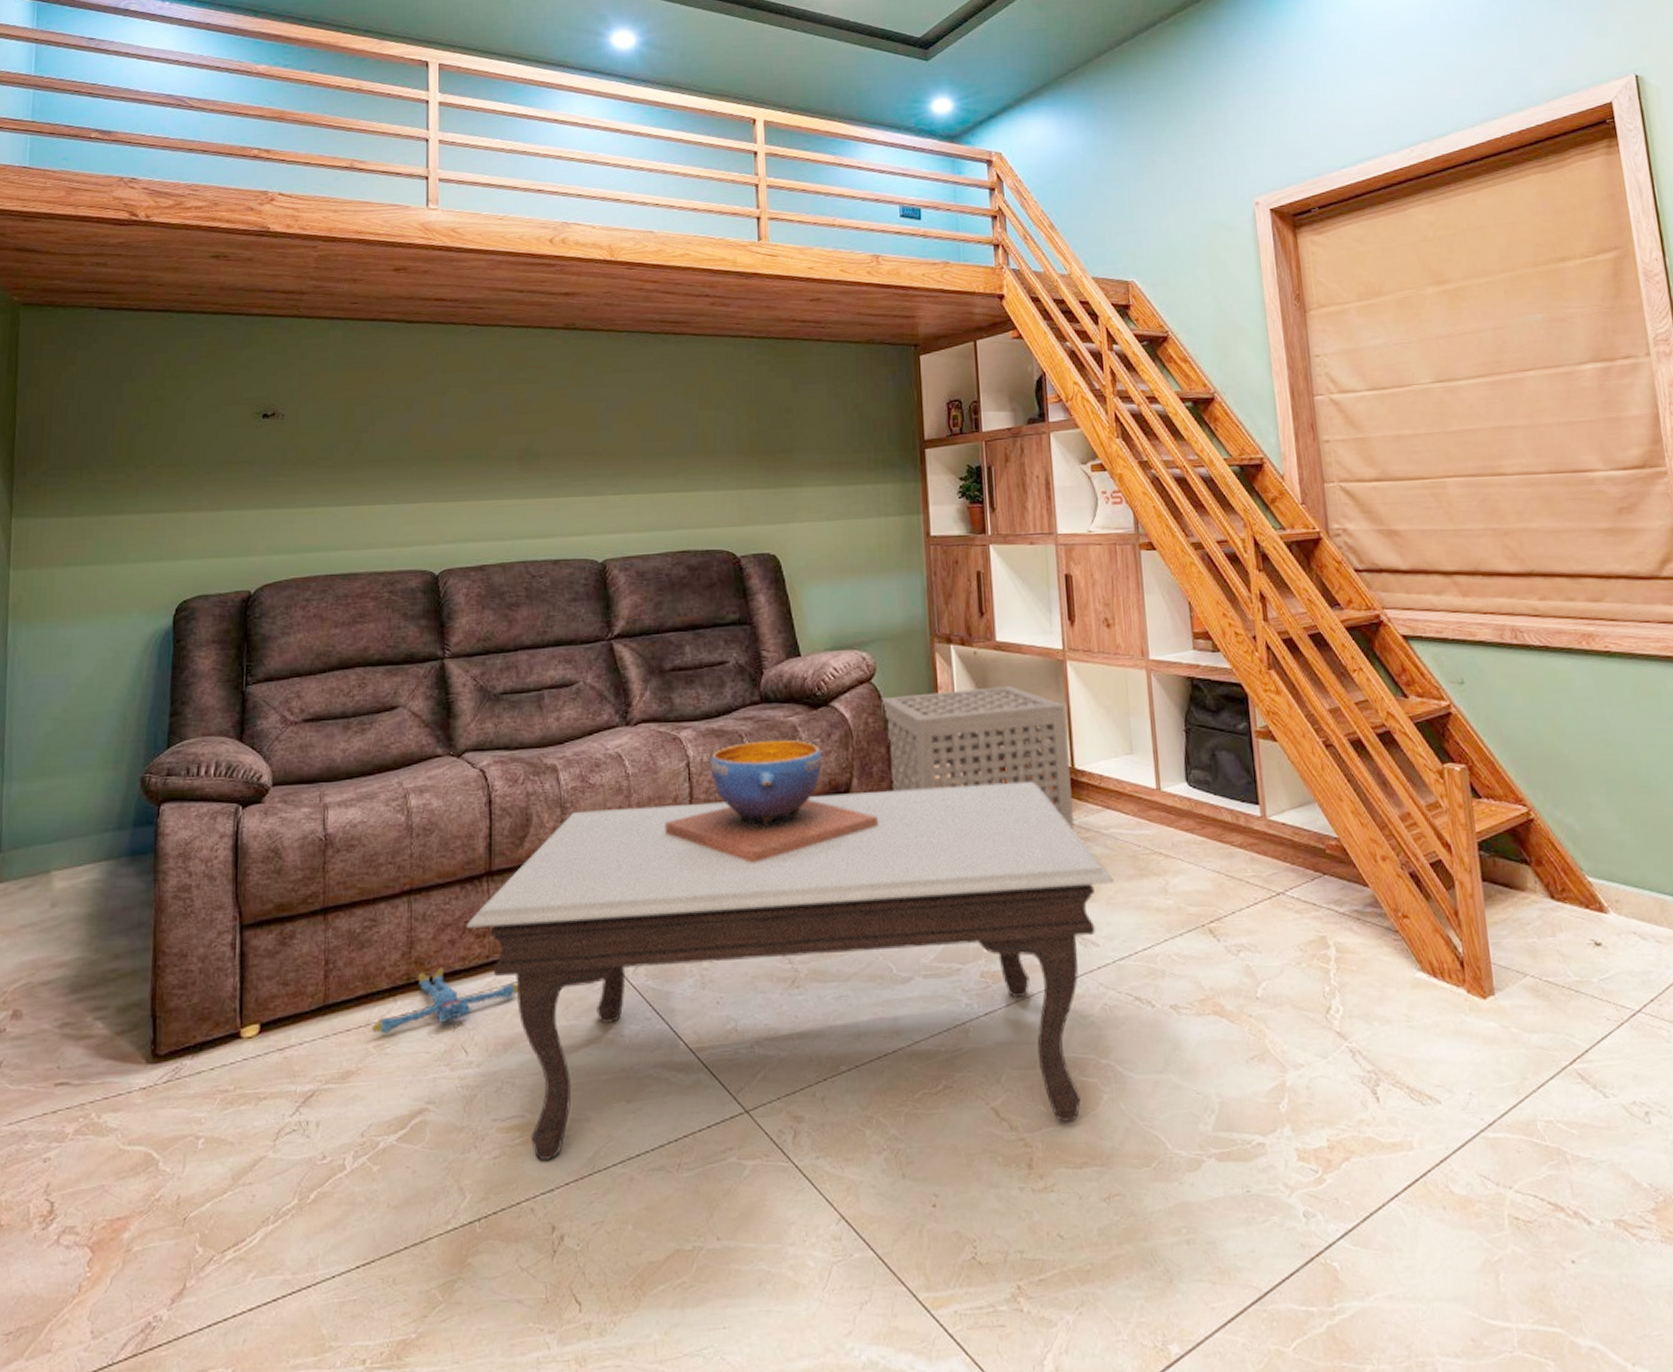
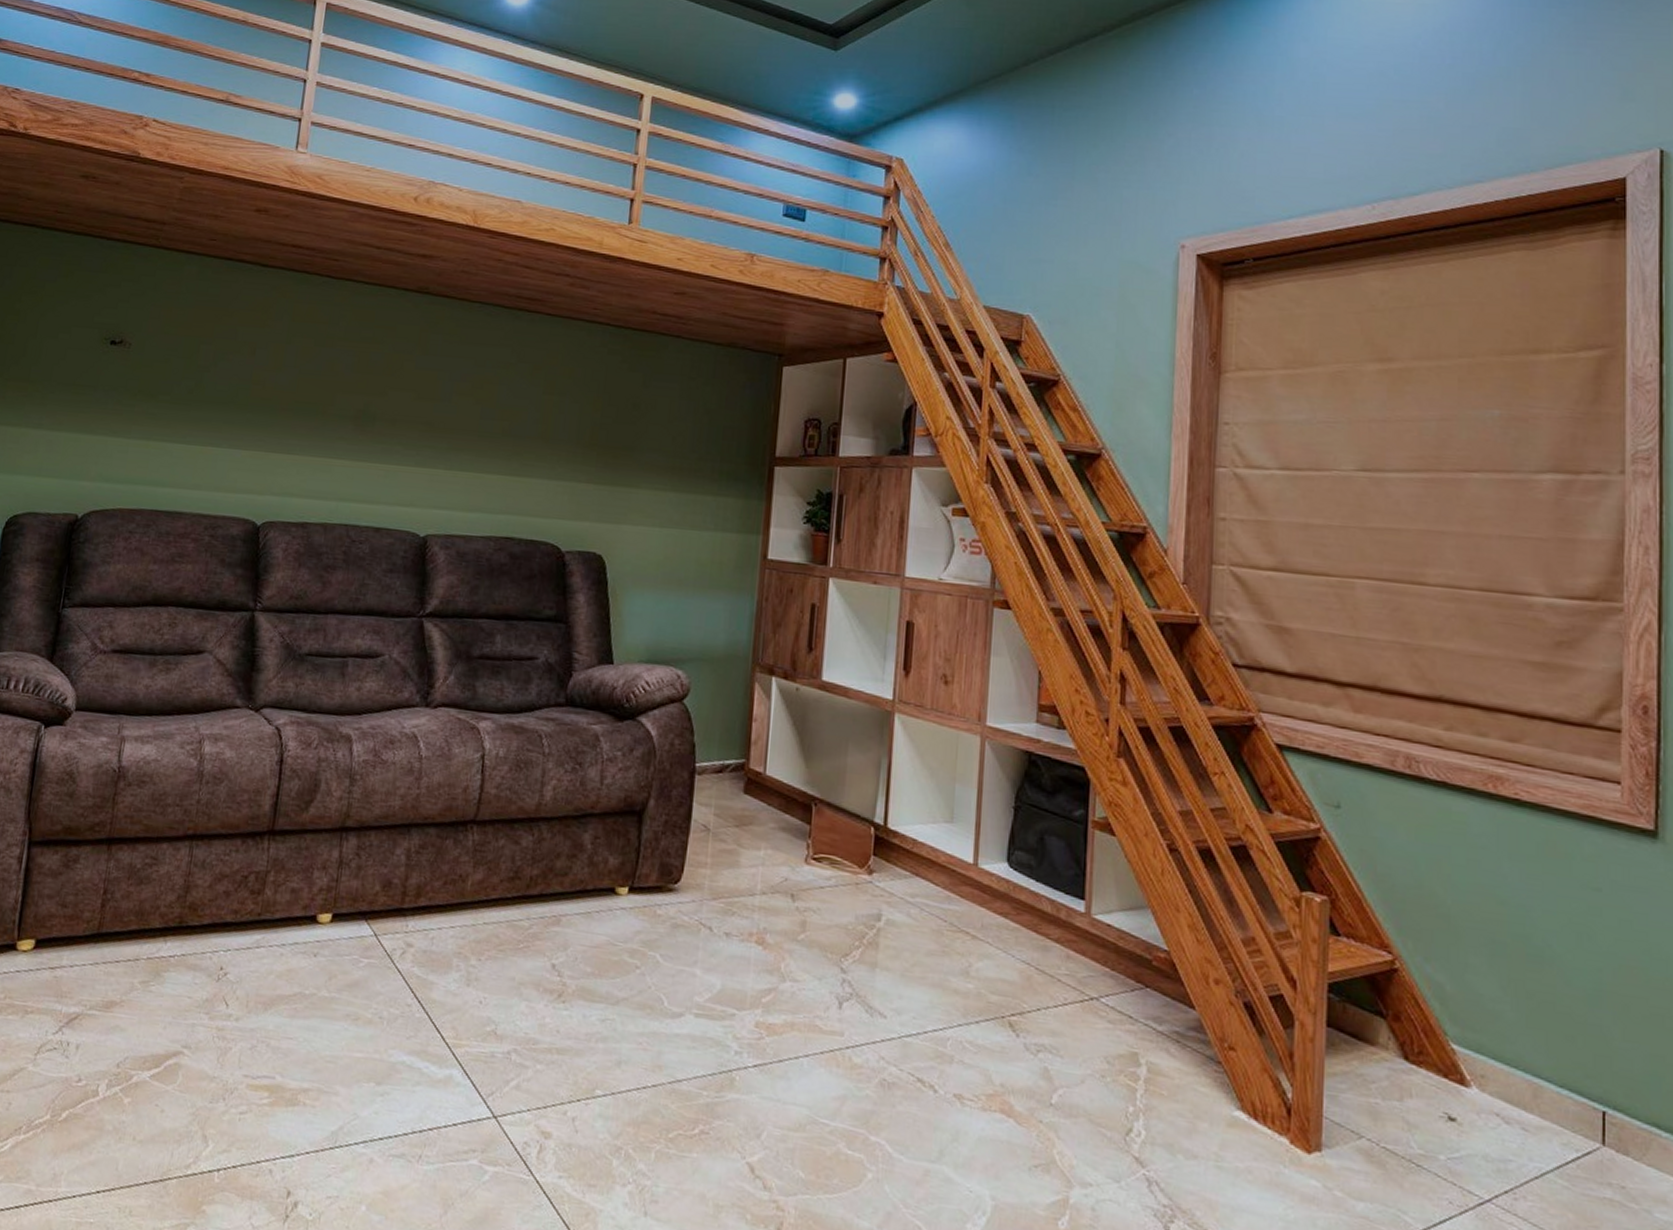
plush toy: present [371,968,519,1033] -> none [139,917,286,973]
coffee table: present [467,781,1114,1160] -> none [243,784,912,1194]
decorative bowl: present [665,739,878,863] -> none [450,744,670,868]
side table: present [881,686,1074,830] -> none [684,720,887,892]

